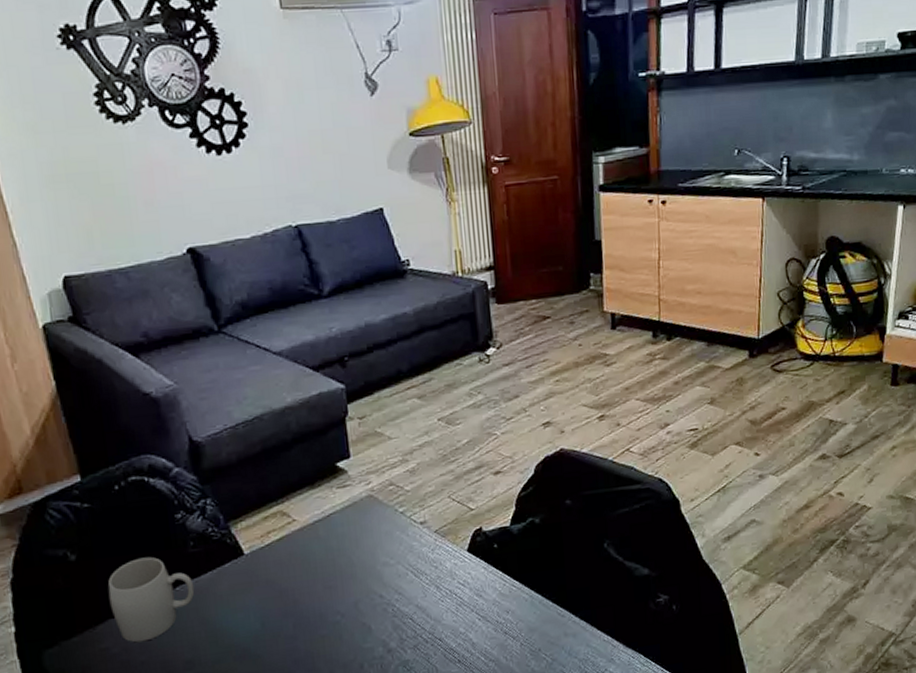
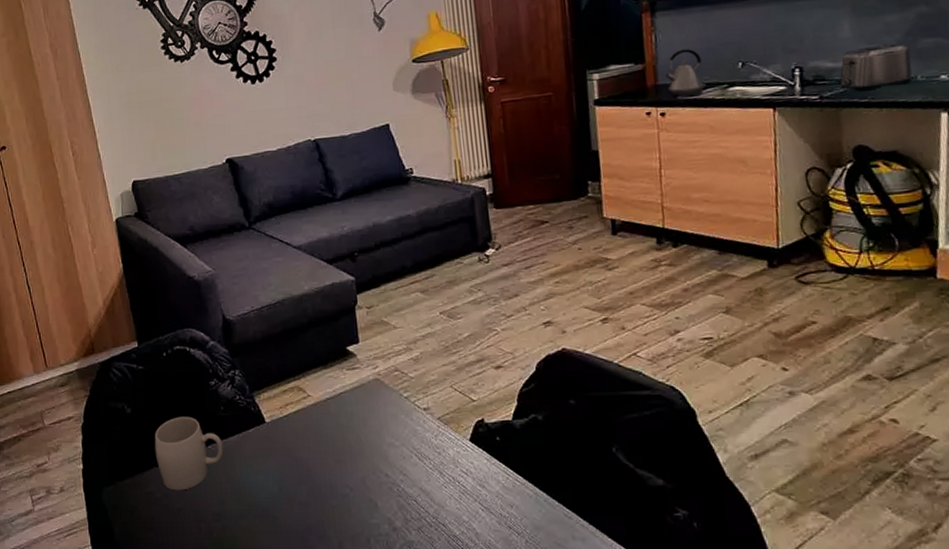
kettle: none [667,133,705,186] -> present [664,49,706,98]
toaster: none [819,135,879,183] -> present [839,43,912,91]

